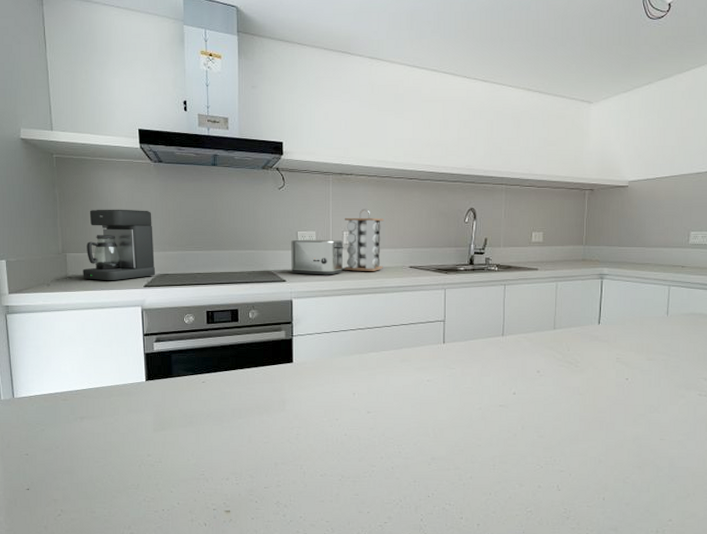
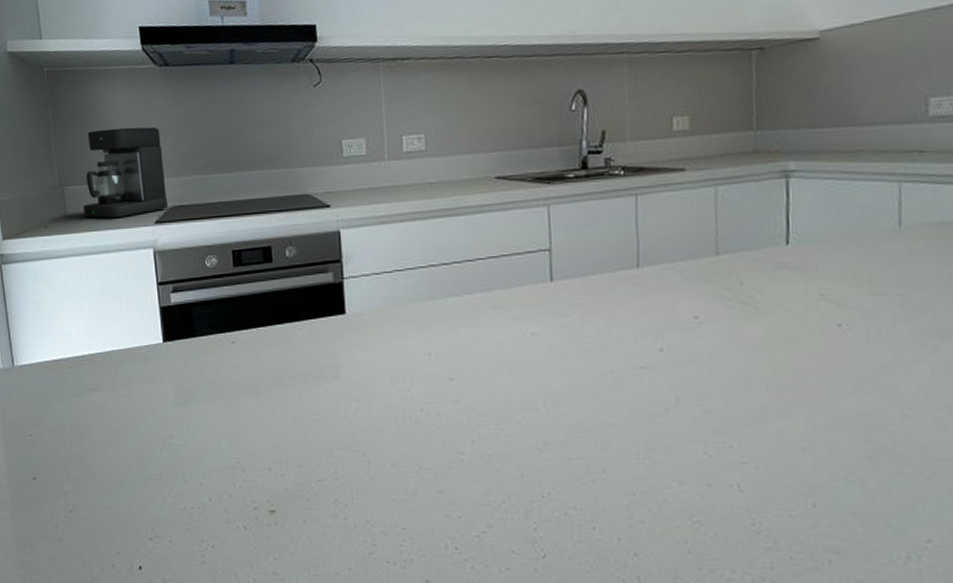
toaster: present [290,239,344,275] -> none [333,147,404,197]
spice rack: present [344,208,384,272] -> none [403,102,459,189]

